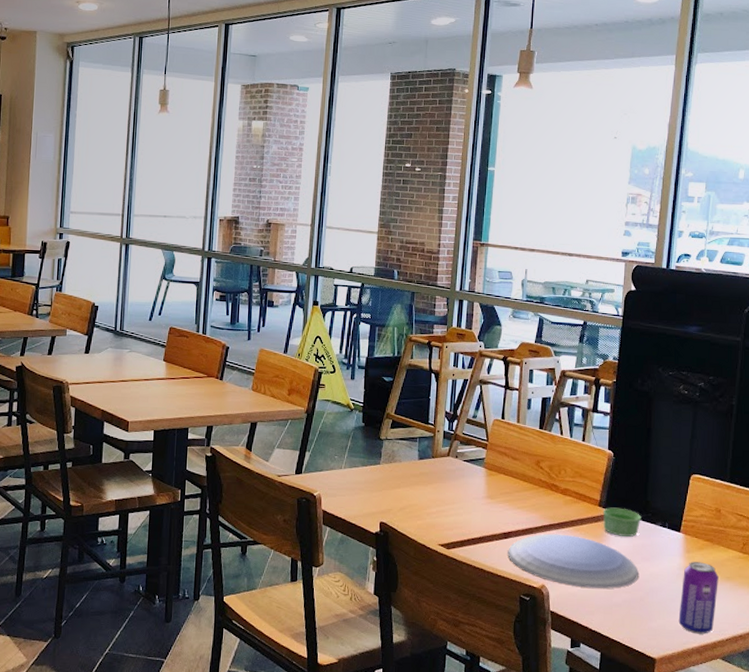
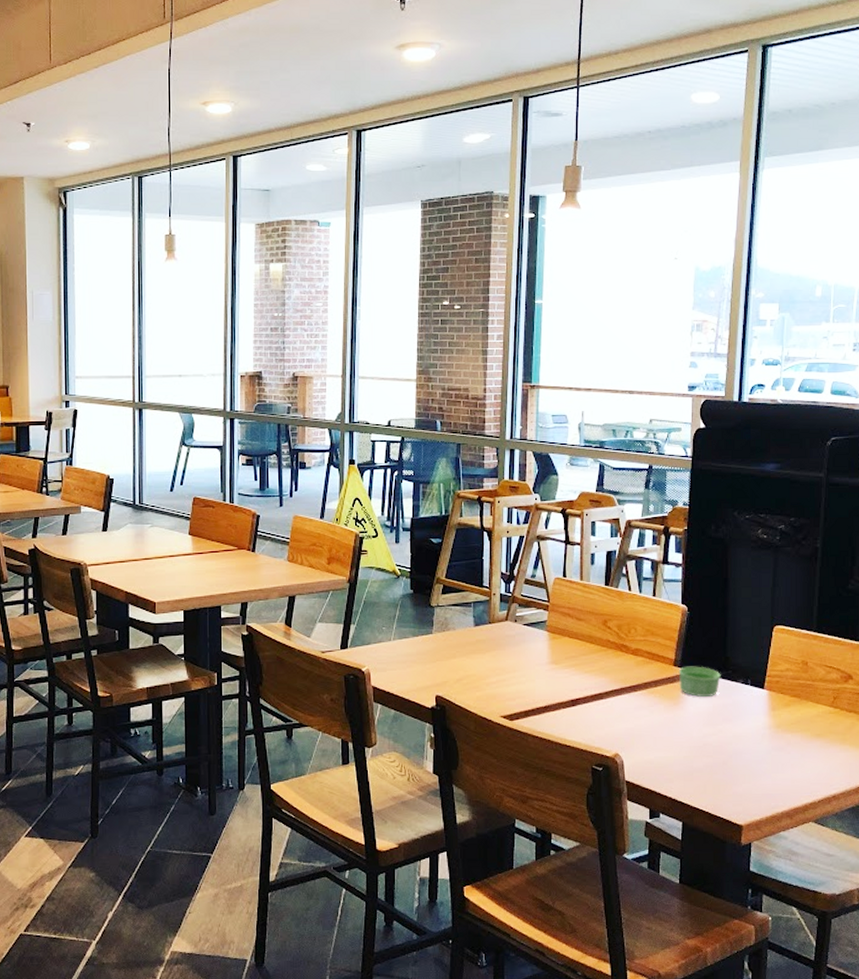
plate: present [508,533,638,589] -> none [576,698,720,754]
beverage can: present [678,562,719,634] -> none [765,720,808,797]

